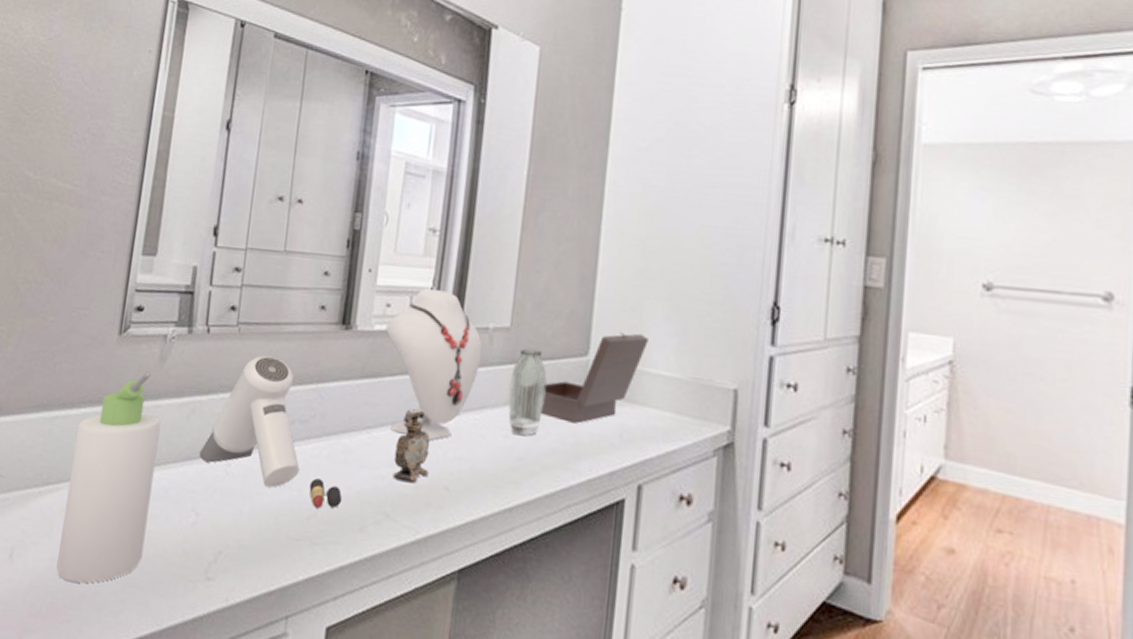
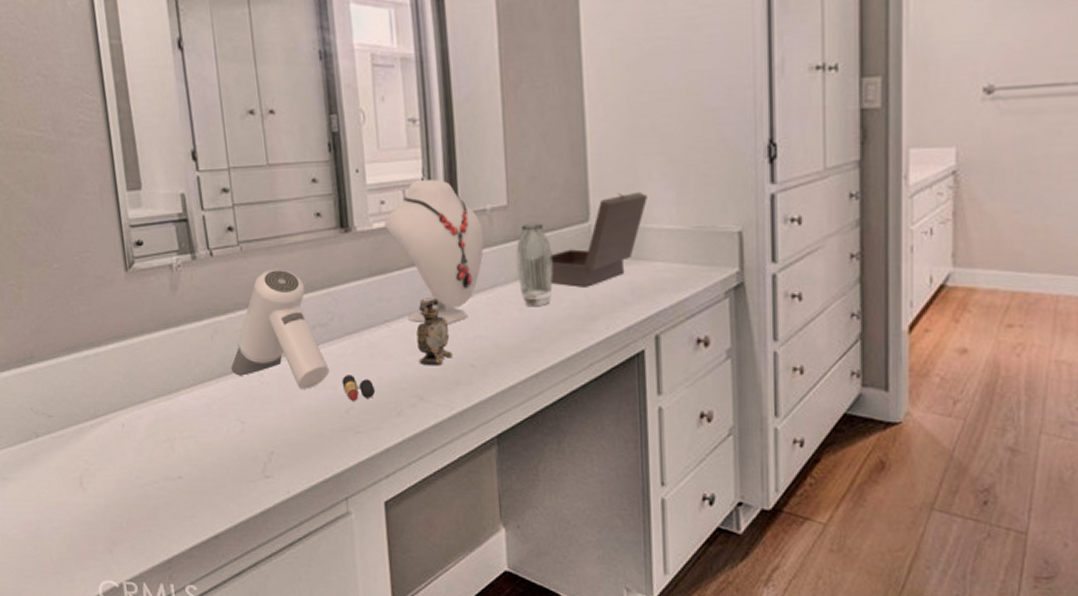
bottle: present [56,372,161,583] -> none [109,302,202,497]

